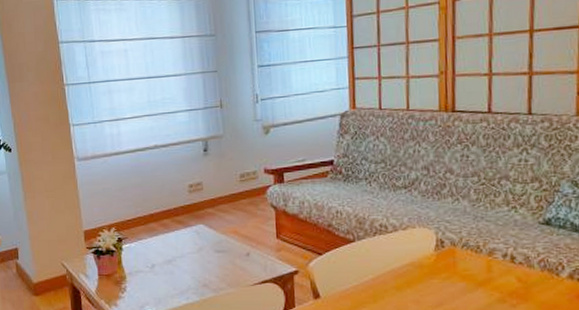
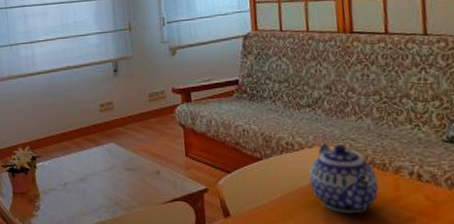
teapot: none [401,226,471,296] -> present [309,144,379,214]

